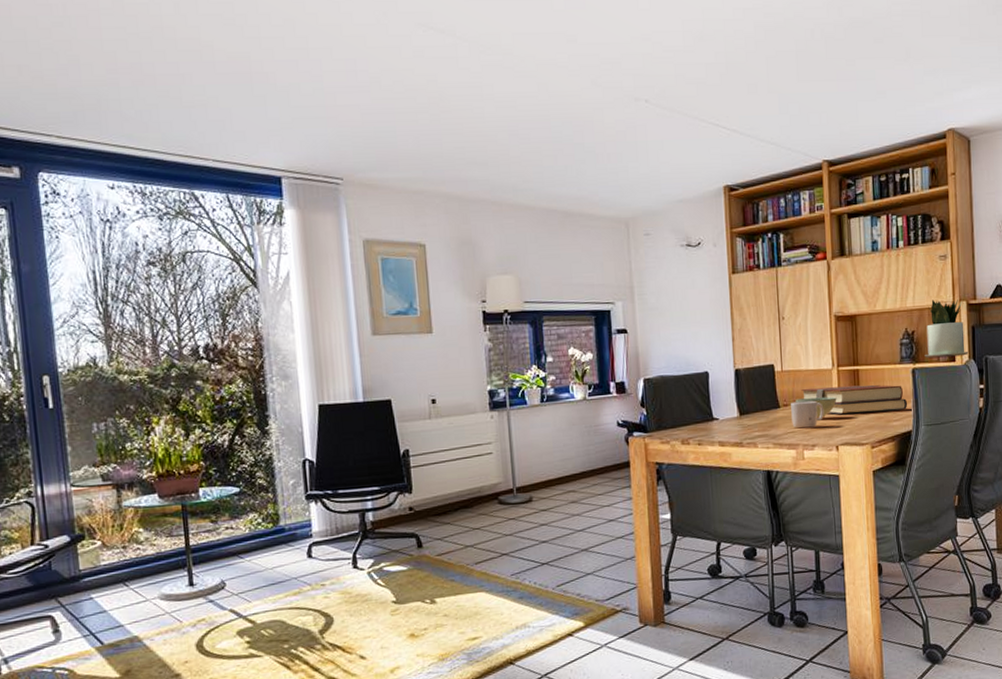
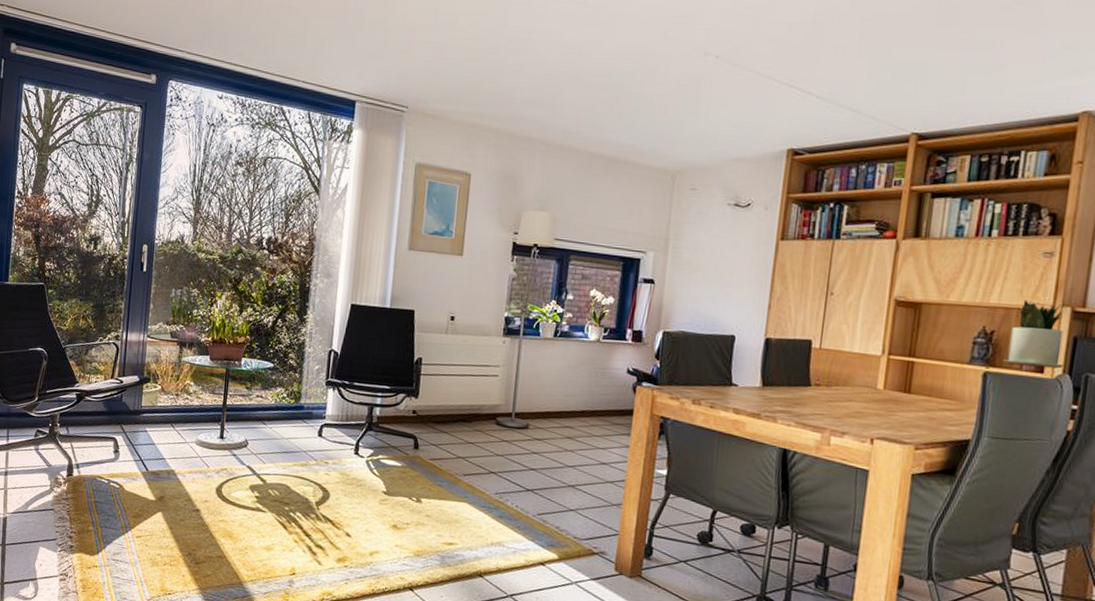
mug: present [791,400,825,429] -> none [821,383,864,414]
bowl: present [795,396,837,419] -> none [830,381,882,407]
books: present [801,385,908,415] -> none [839,372,971,416]

